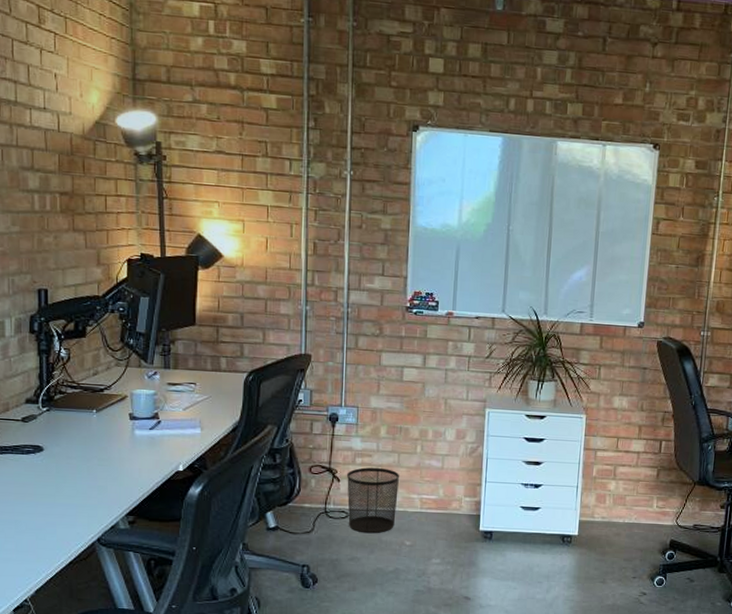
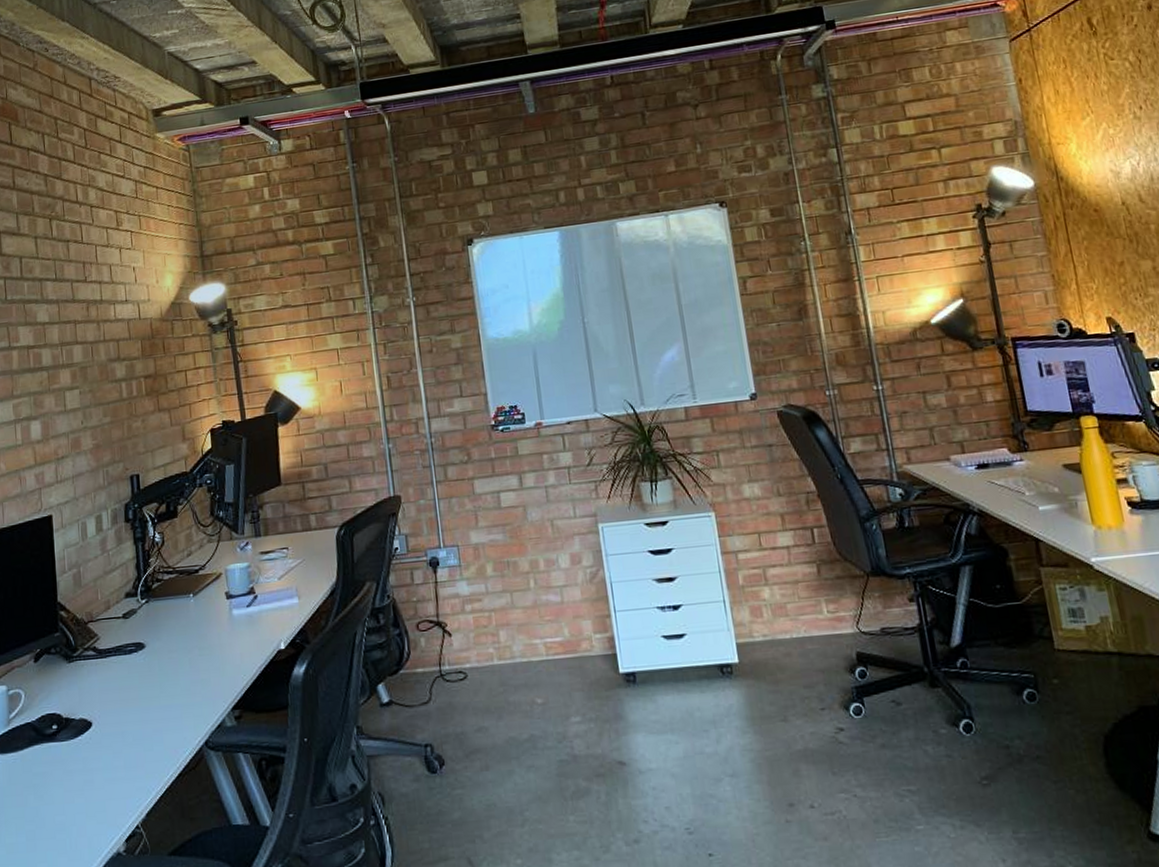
waste bin: present [347,467,399,534] -> none [458,612,520,696]

